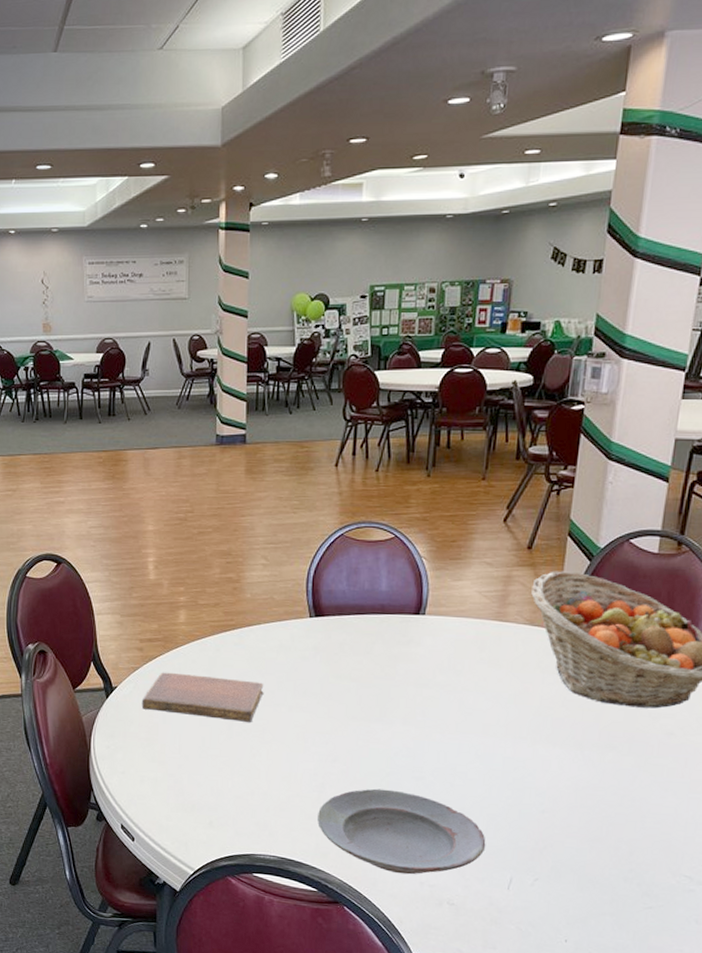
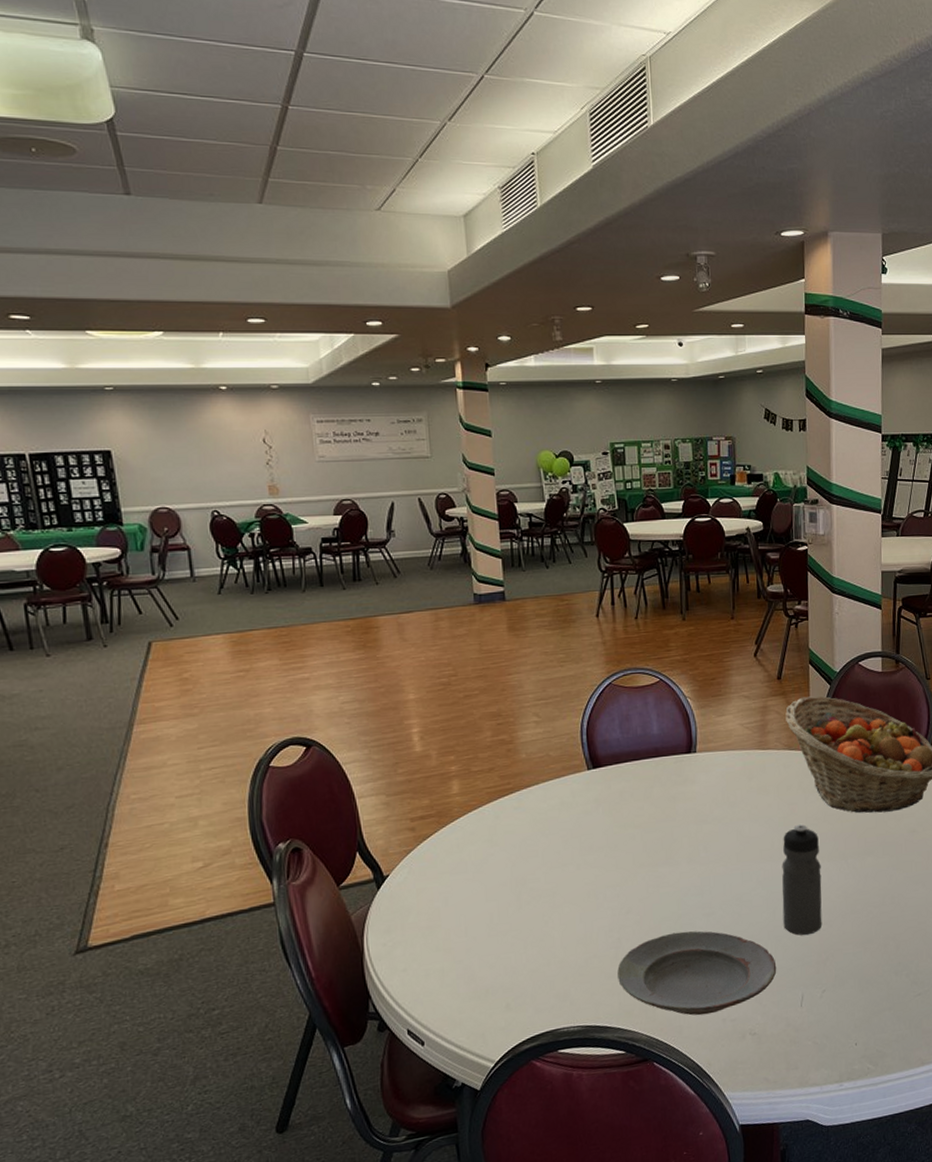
notebook: present [141,672,264,722] -> none [418,844,549,895]
water bottle: none [499,705,553,820] -> present [782,824,822,935]

